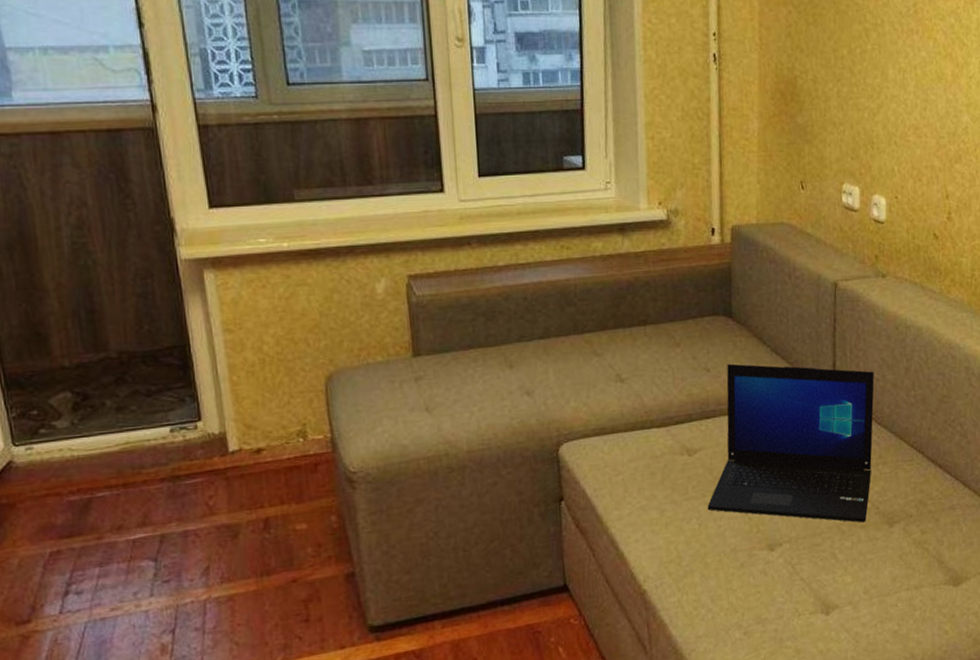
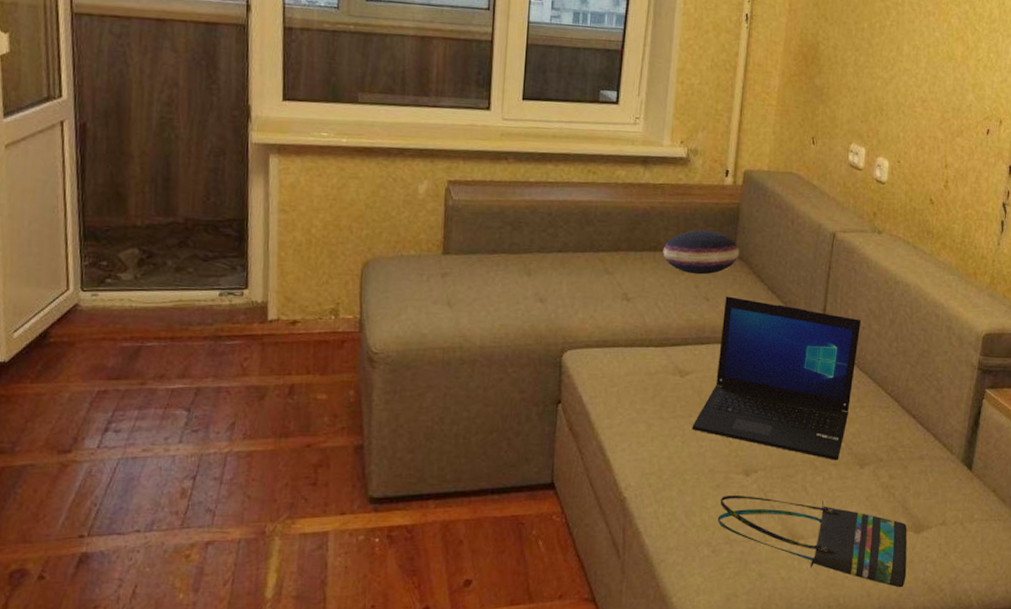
cushion: none [653,295,737,345] -> present [663,229,740,275]
tote bag: none [745,566,949,645] -> present [717,496,907,588]

